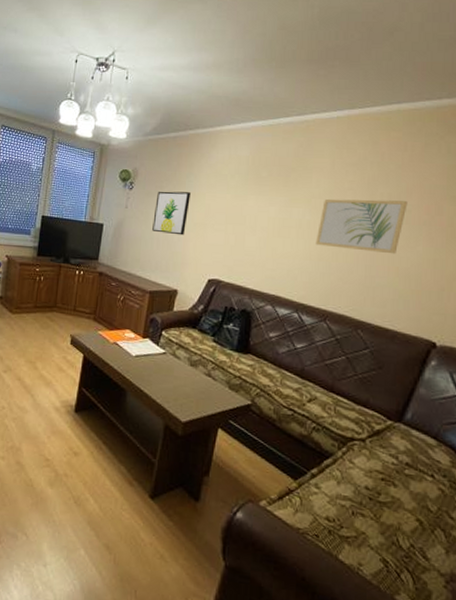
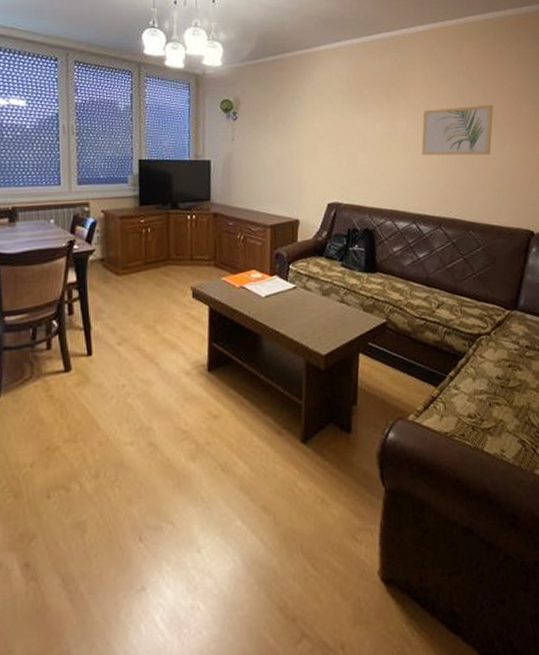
wall art: present [152,191,191,236] -> none [263,117,299,163]

